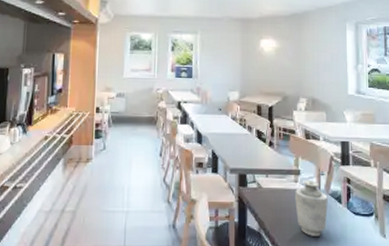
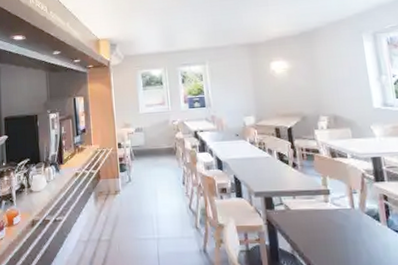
vase: present [295,180,328,236] -> none [326,199,366,257]

